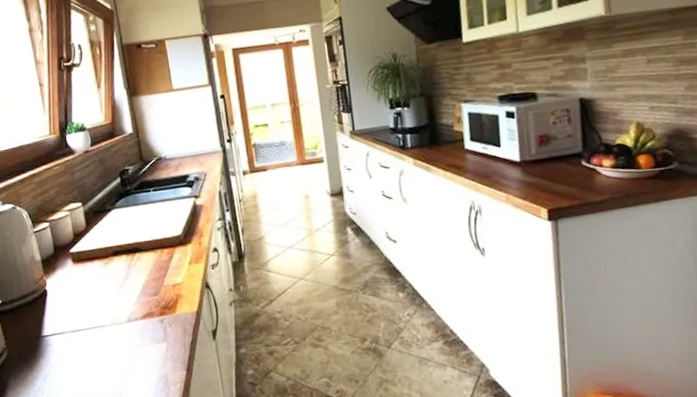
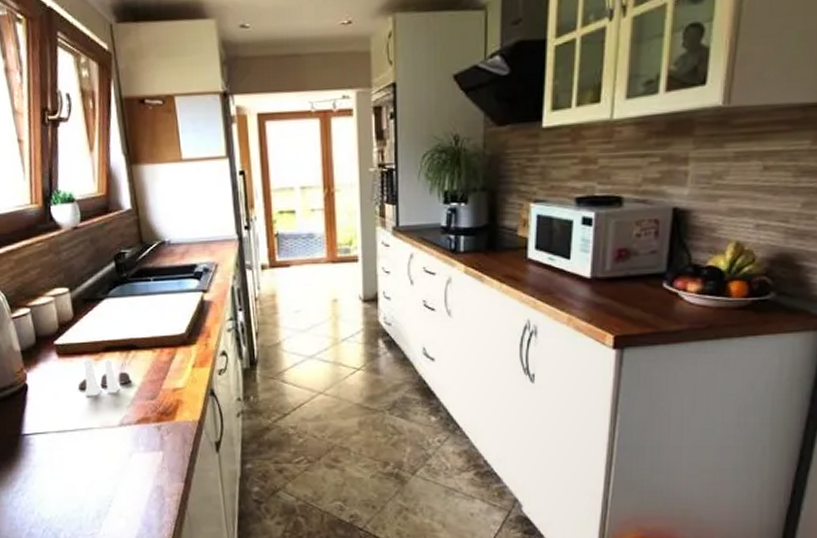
salt and pepper shaker set: none [90,262,137,297] -> present [78,358,131,396]

